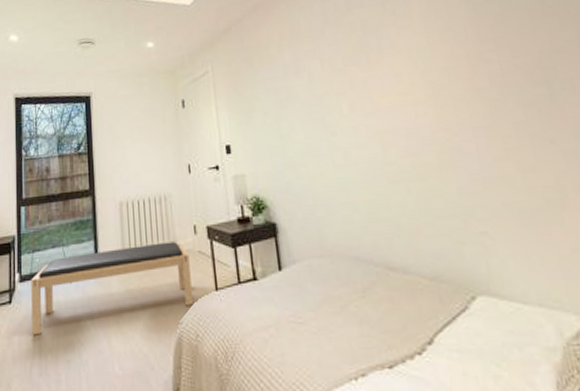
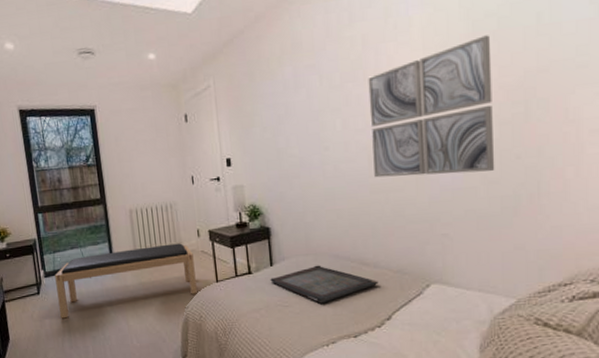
serving tray: none [279,269,411,320] -> present [270,265,379,304]
wall art: none [371,18,529,166] -> present [368,35,495,178]

